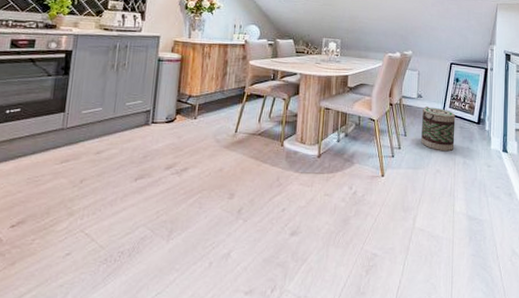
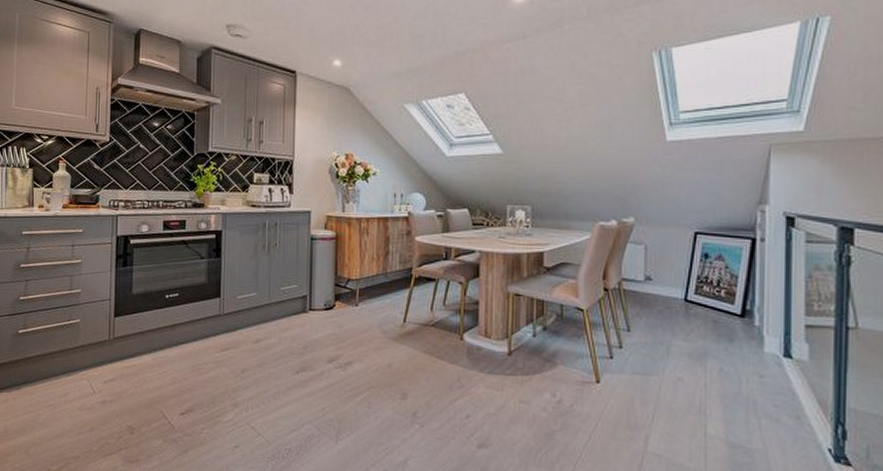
basket: present [421,107,456,152] -> none [653,292,705,354]

